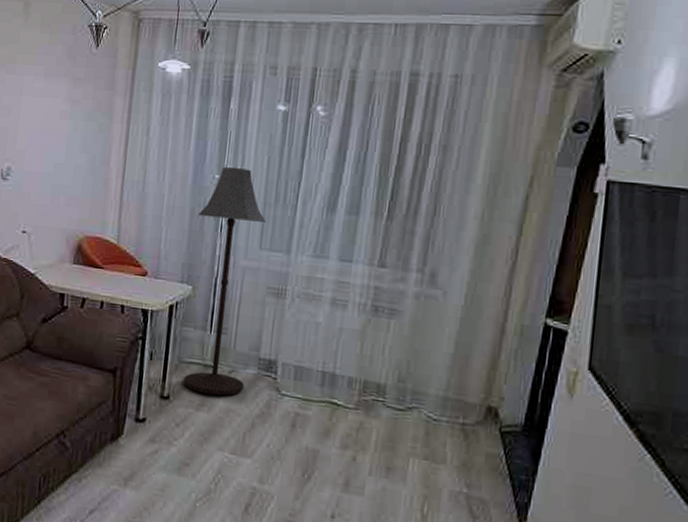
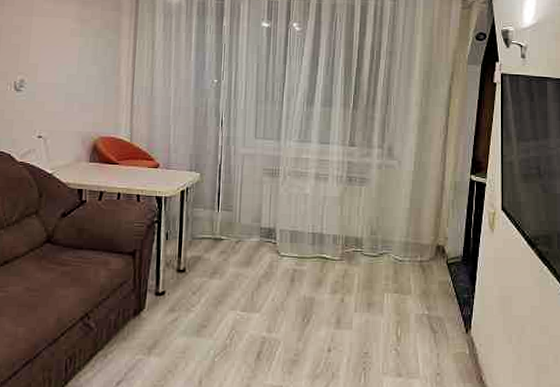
floor lamp: present [183,166,267,396] -> none [197,72,259,263]

